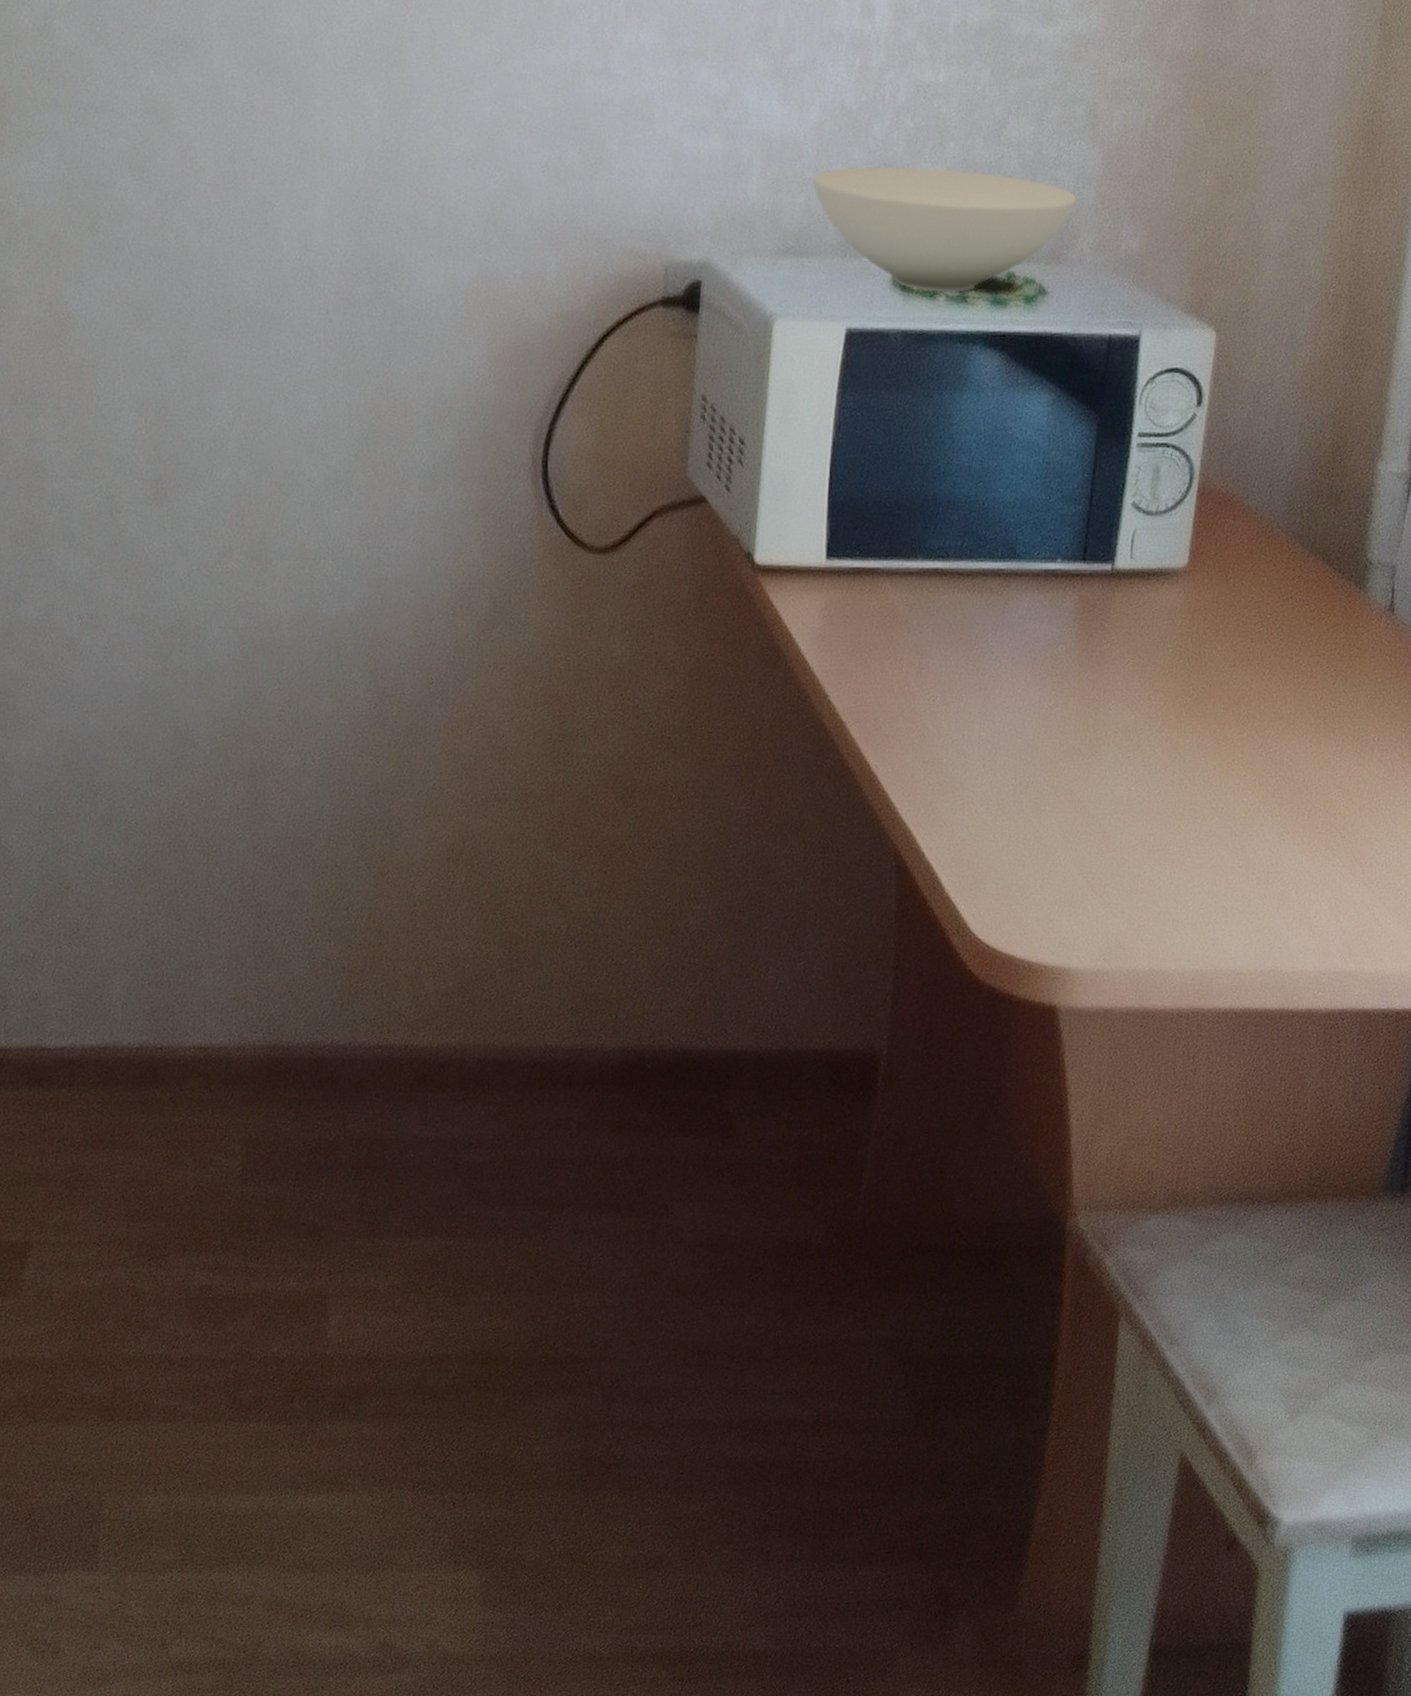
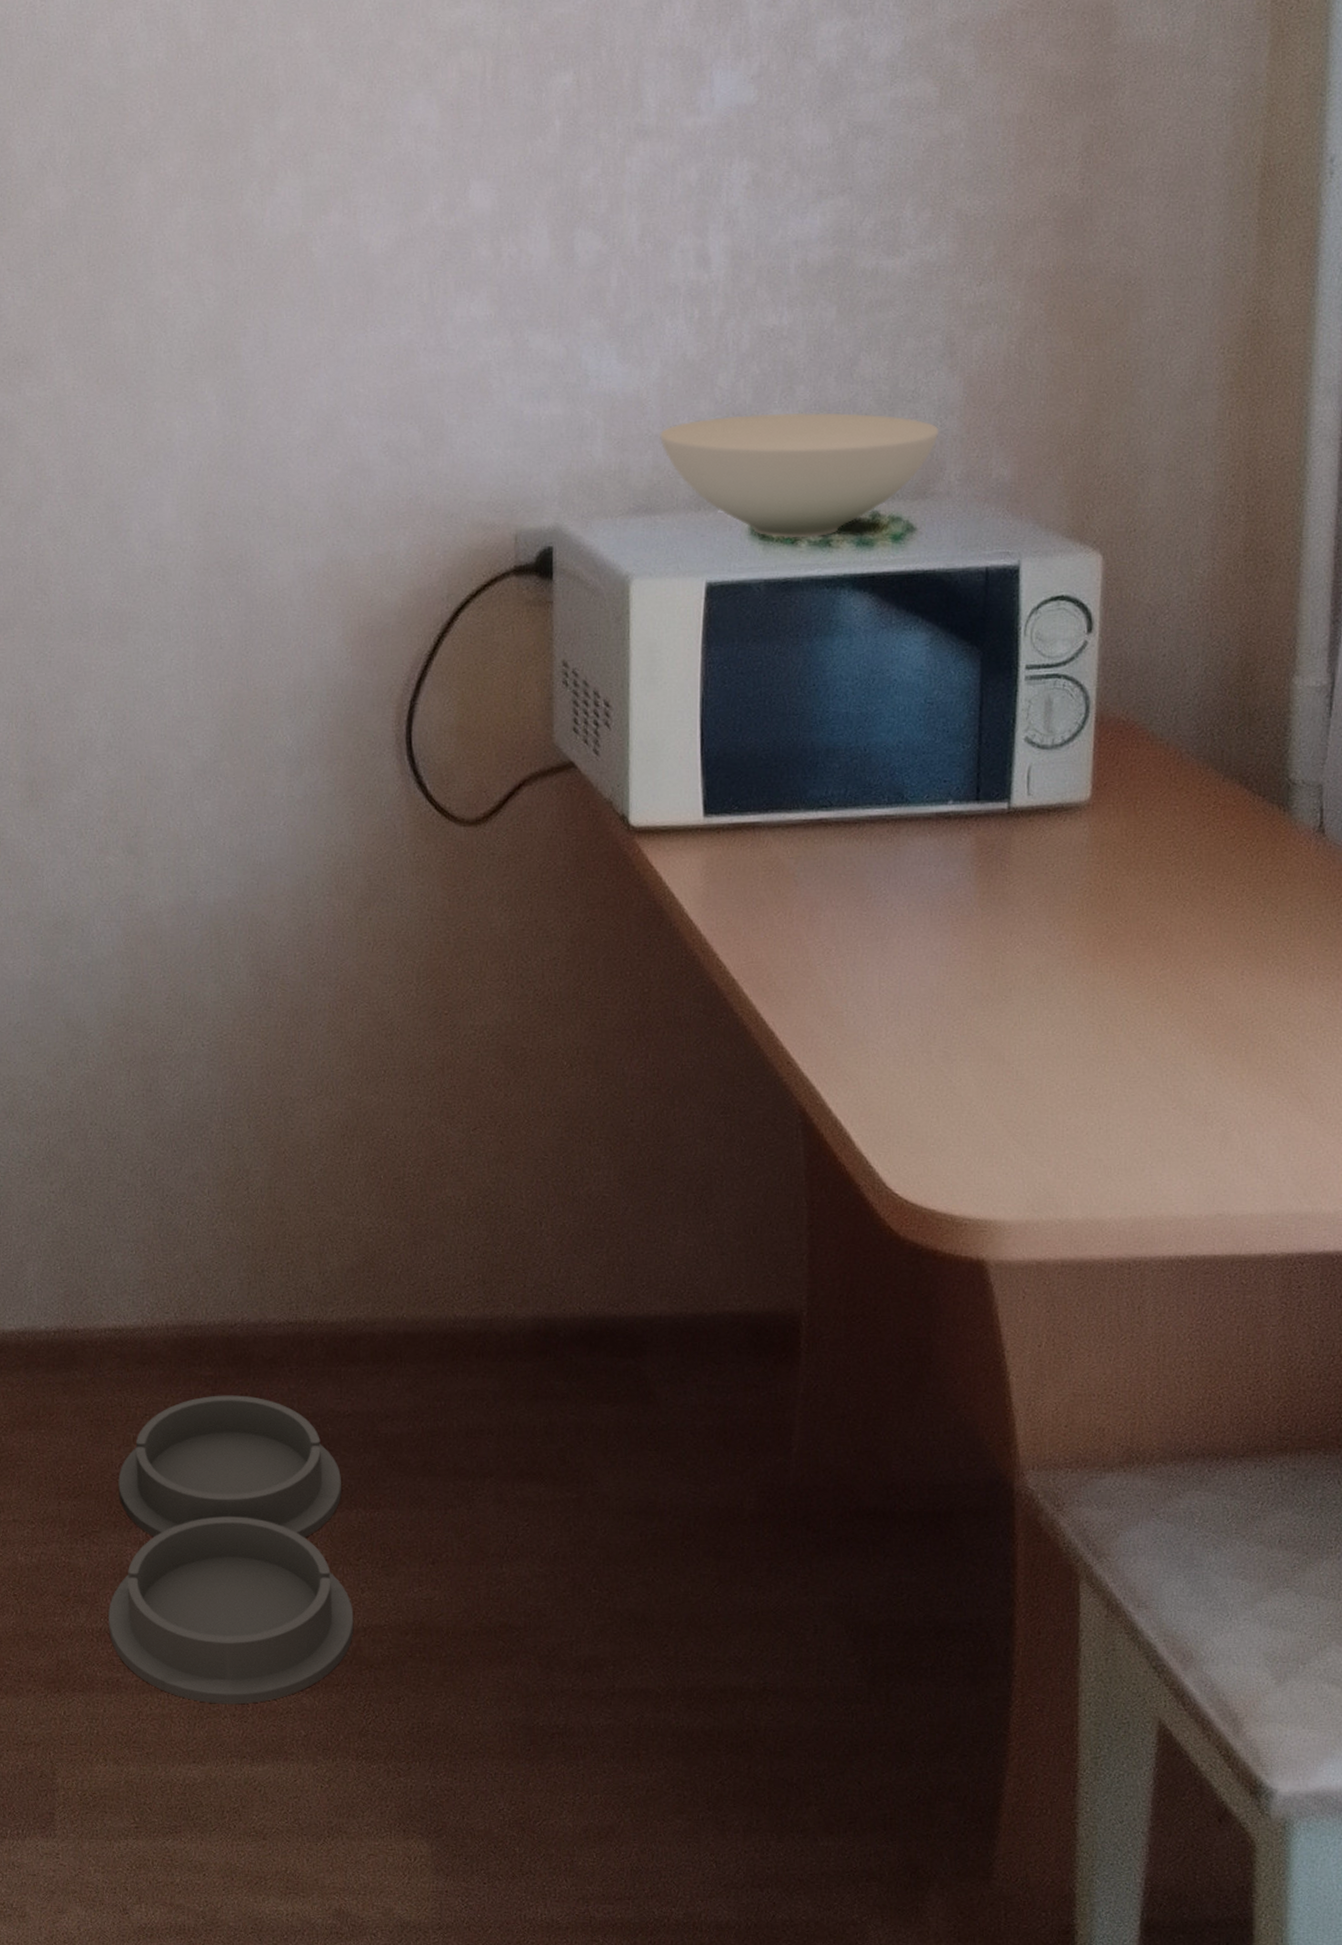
pet bowl: none [169,1118,422,1434] -> present [108,1395,354,1705]

